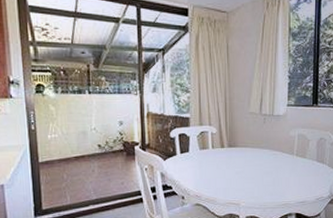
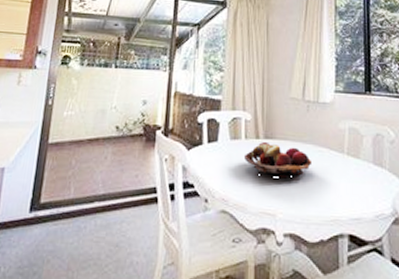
fruit basket: none [211,150,268,177] -> present [243,142,313,179]

